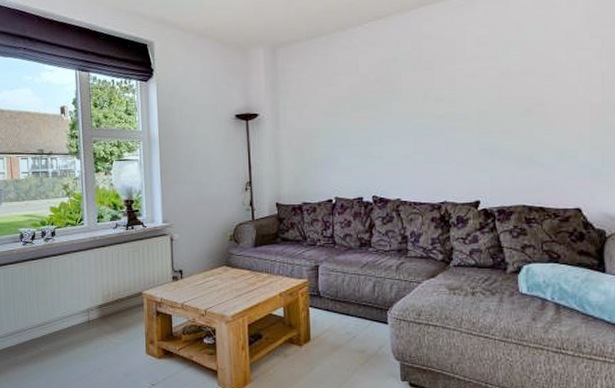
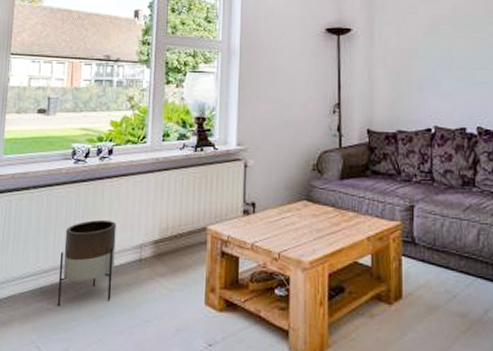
planter: none [20,290,68,361] -> present [57,219,117,306]

